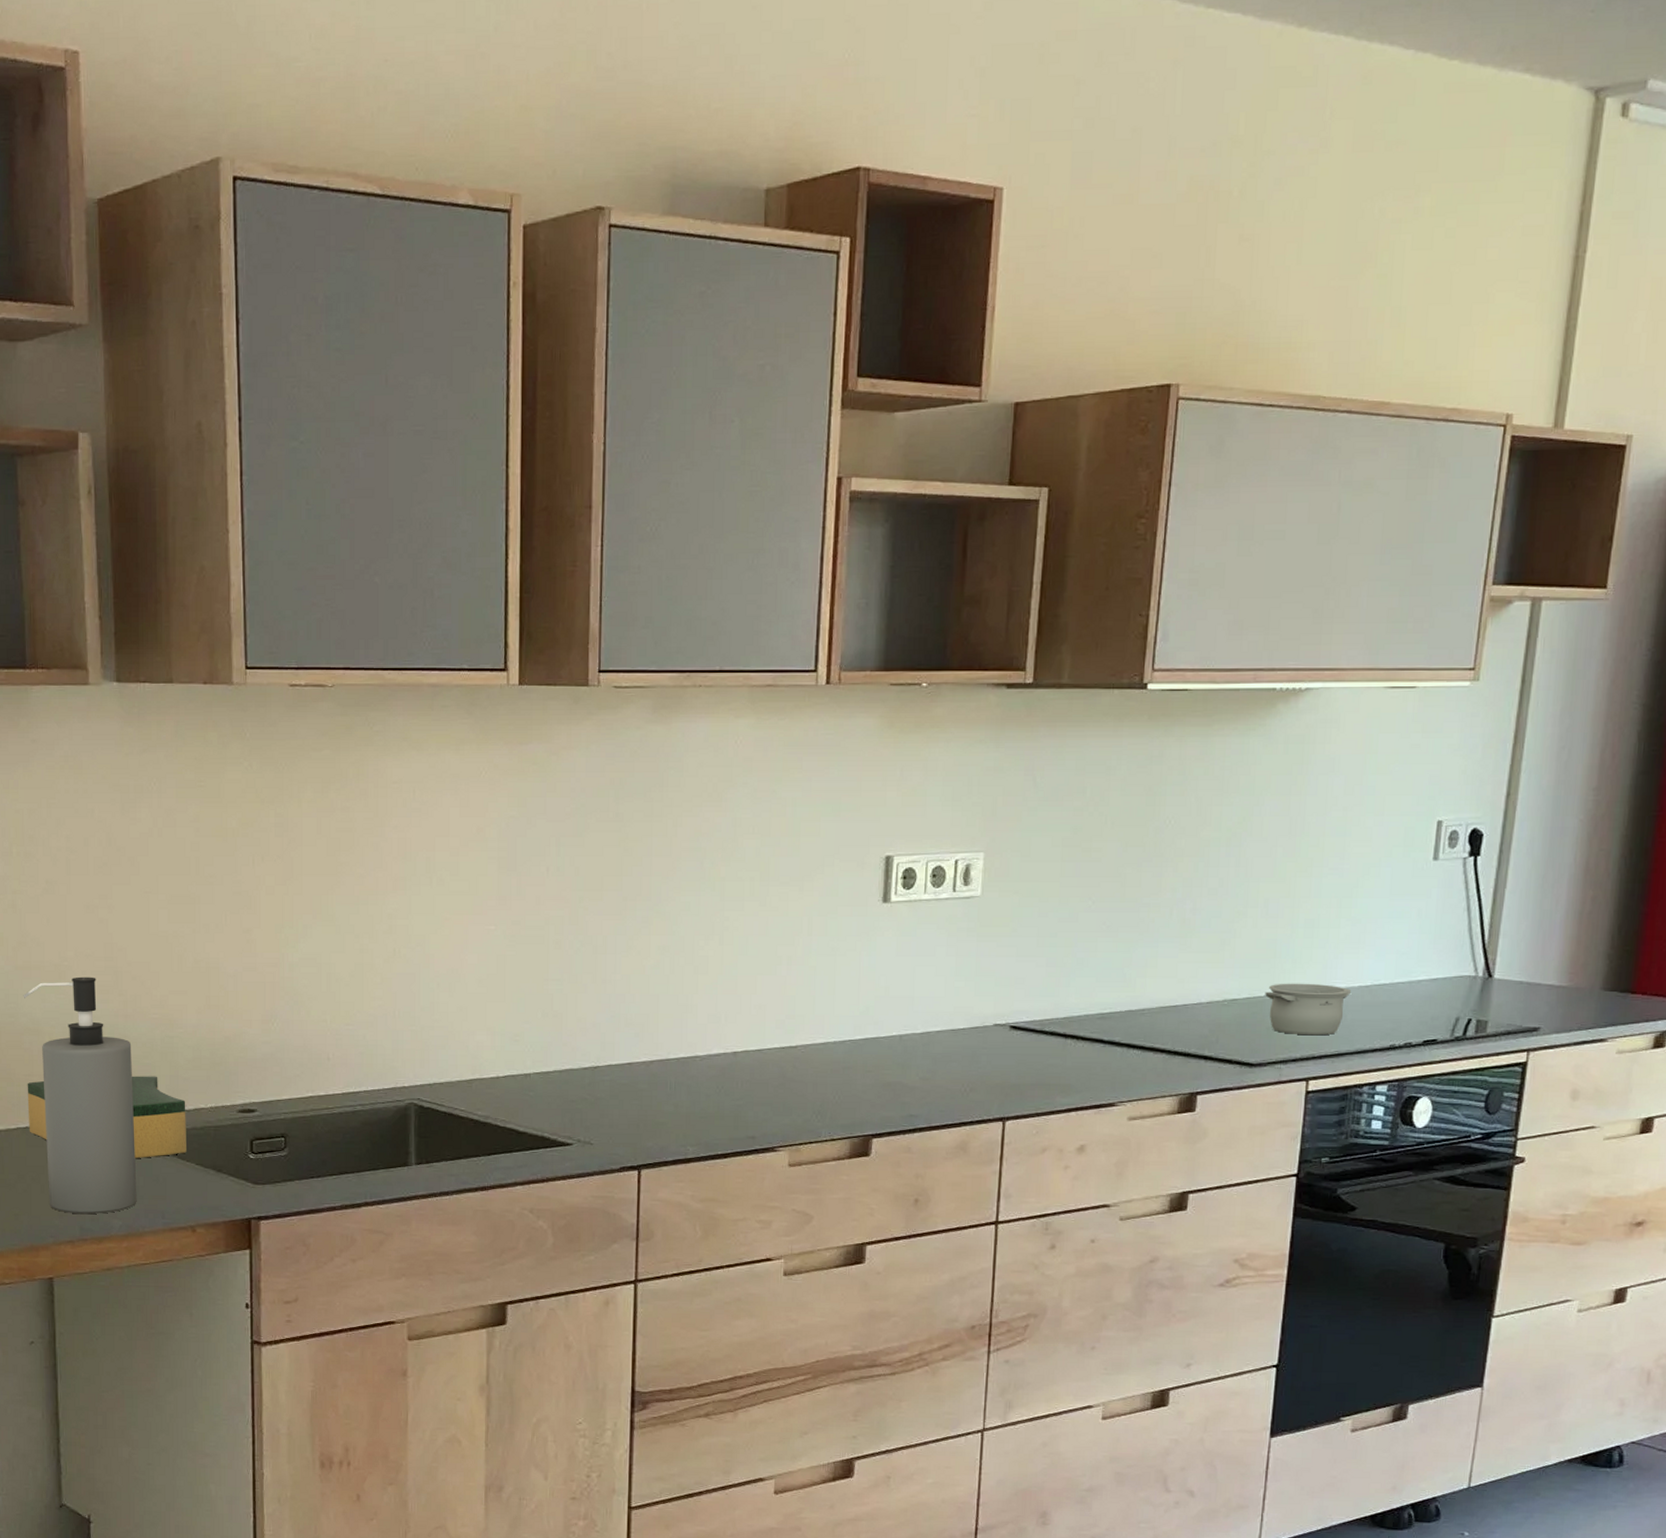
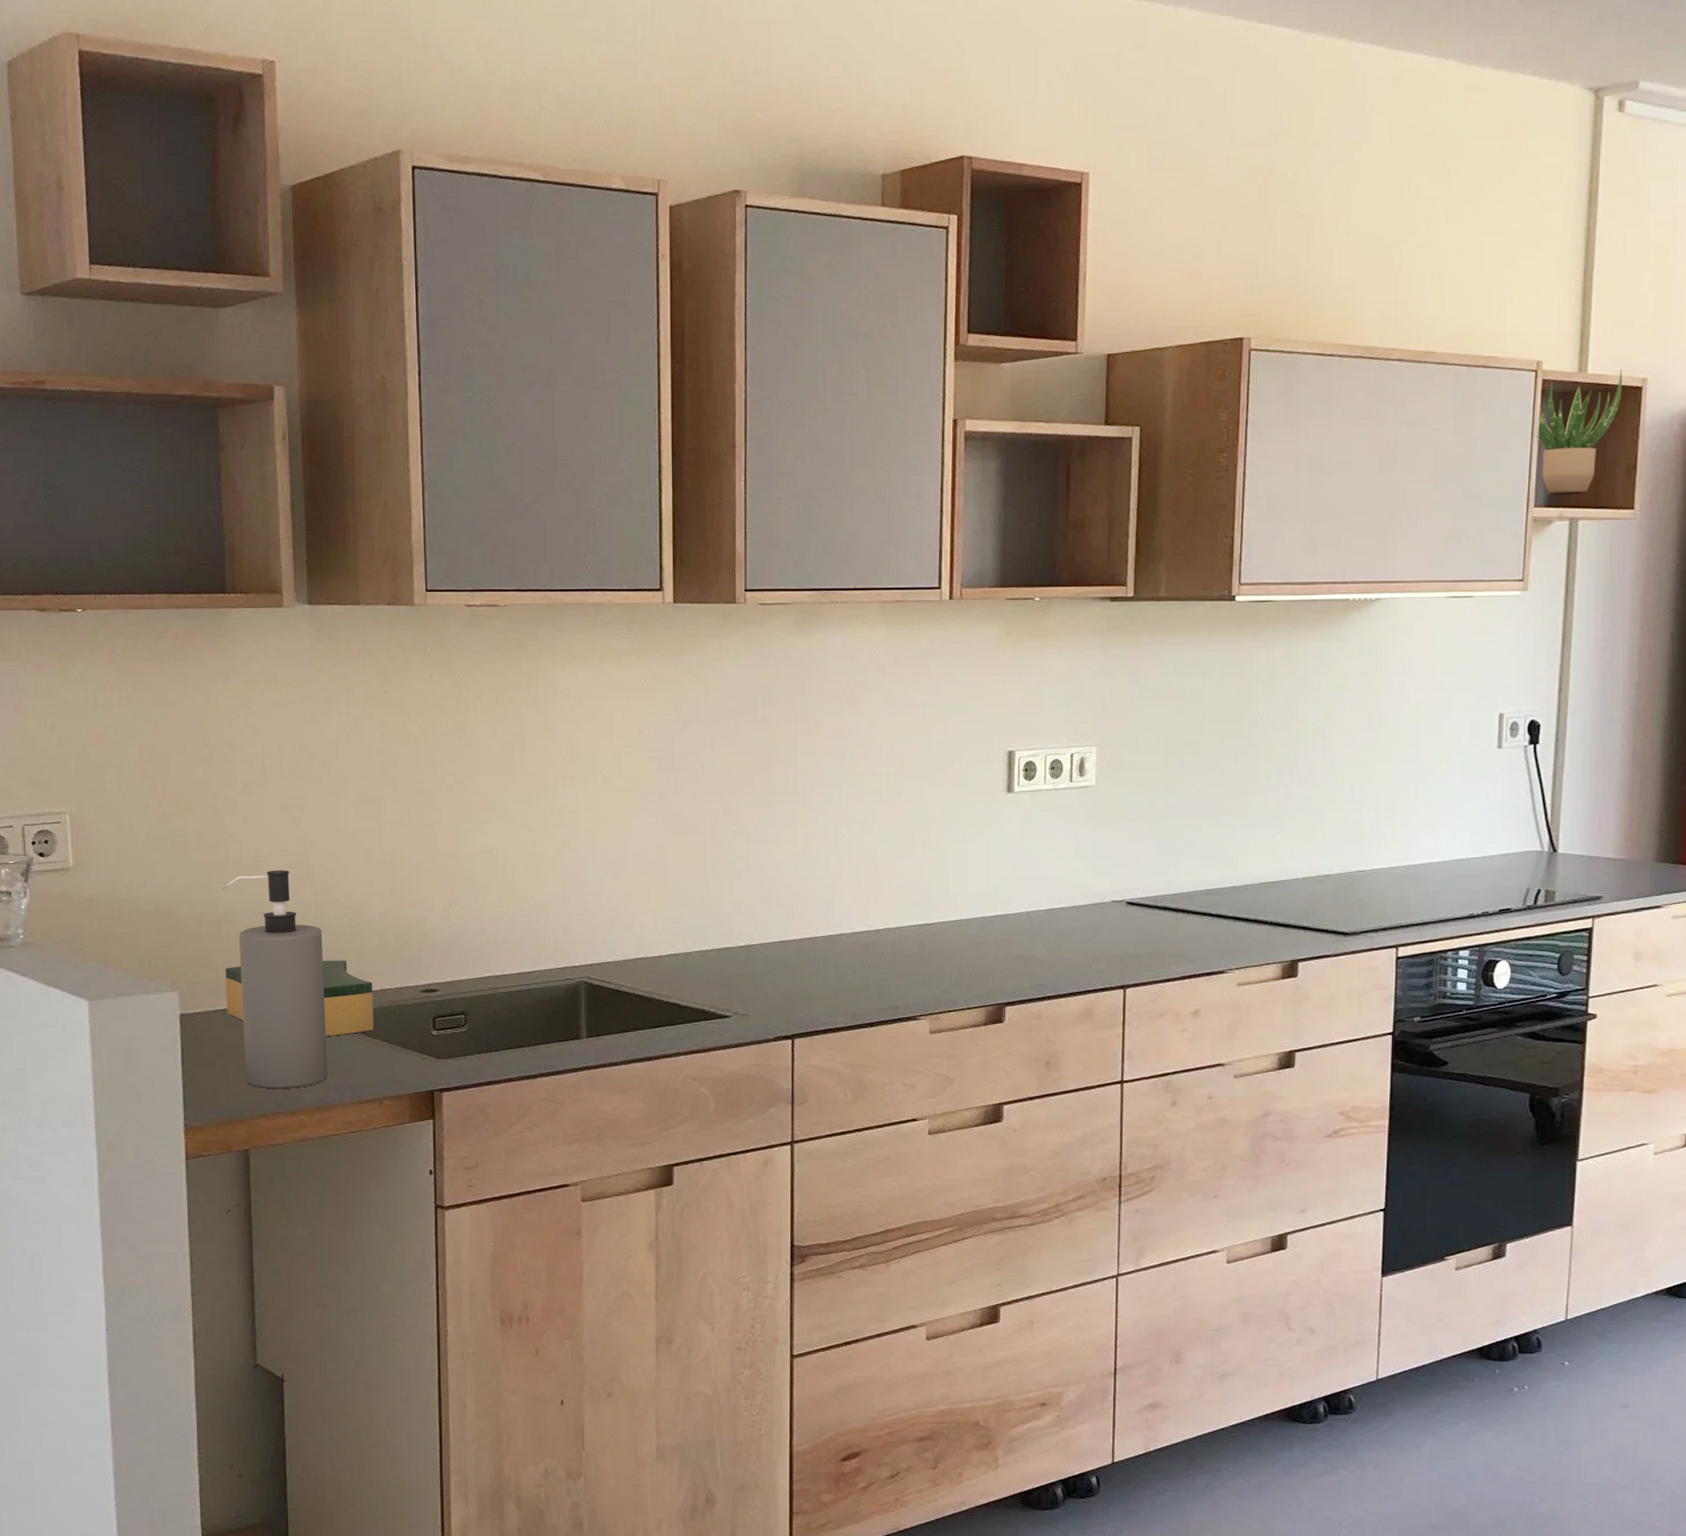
cooking pot: present [1265,983,1351,1036] -> none [1354,859,1431,907]
potted plant: none [1500,423,1605,571] -> present [1536,368,1623,495]

